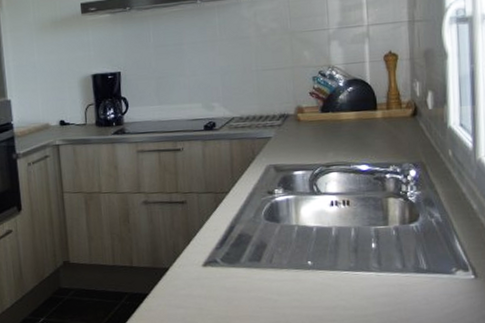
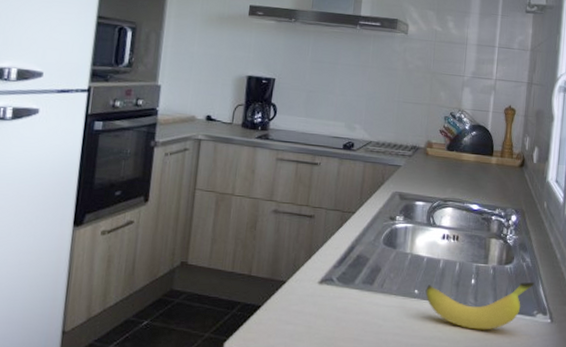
banana: none [320,237,449,295] -> present [425,281,535,330]

